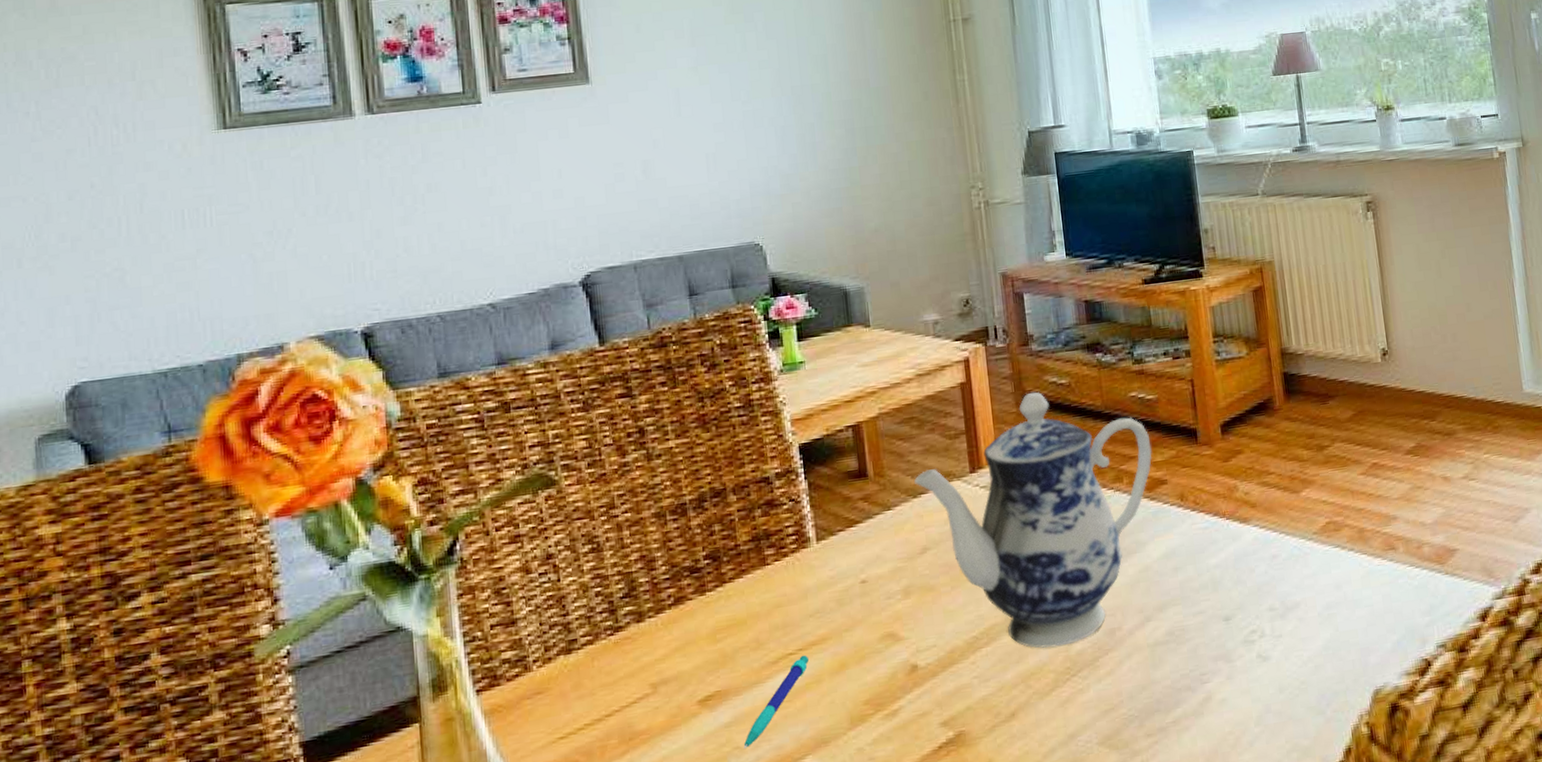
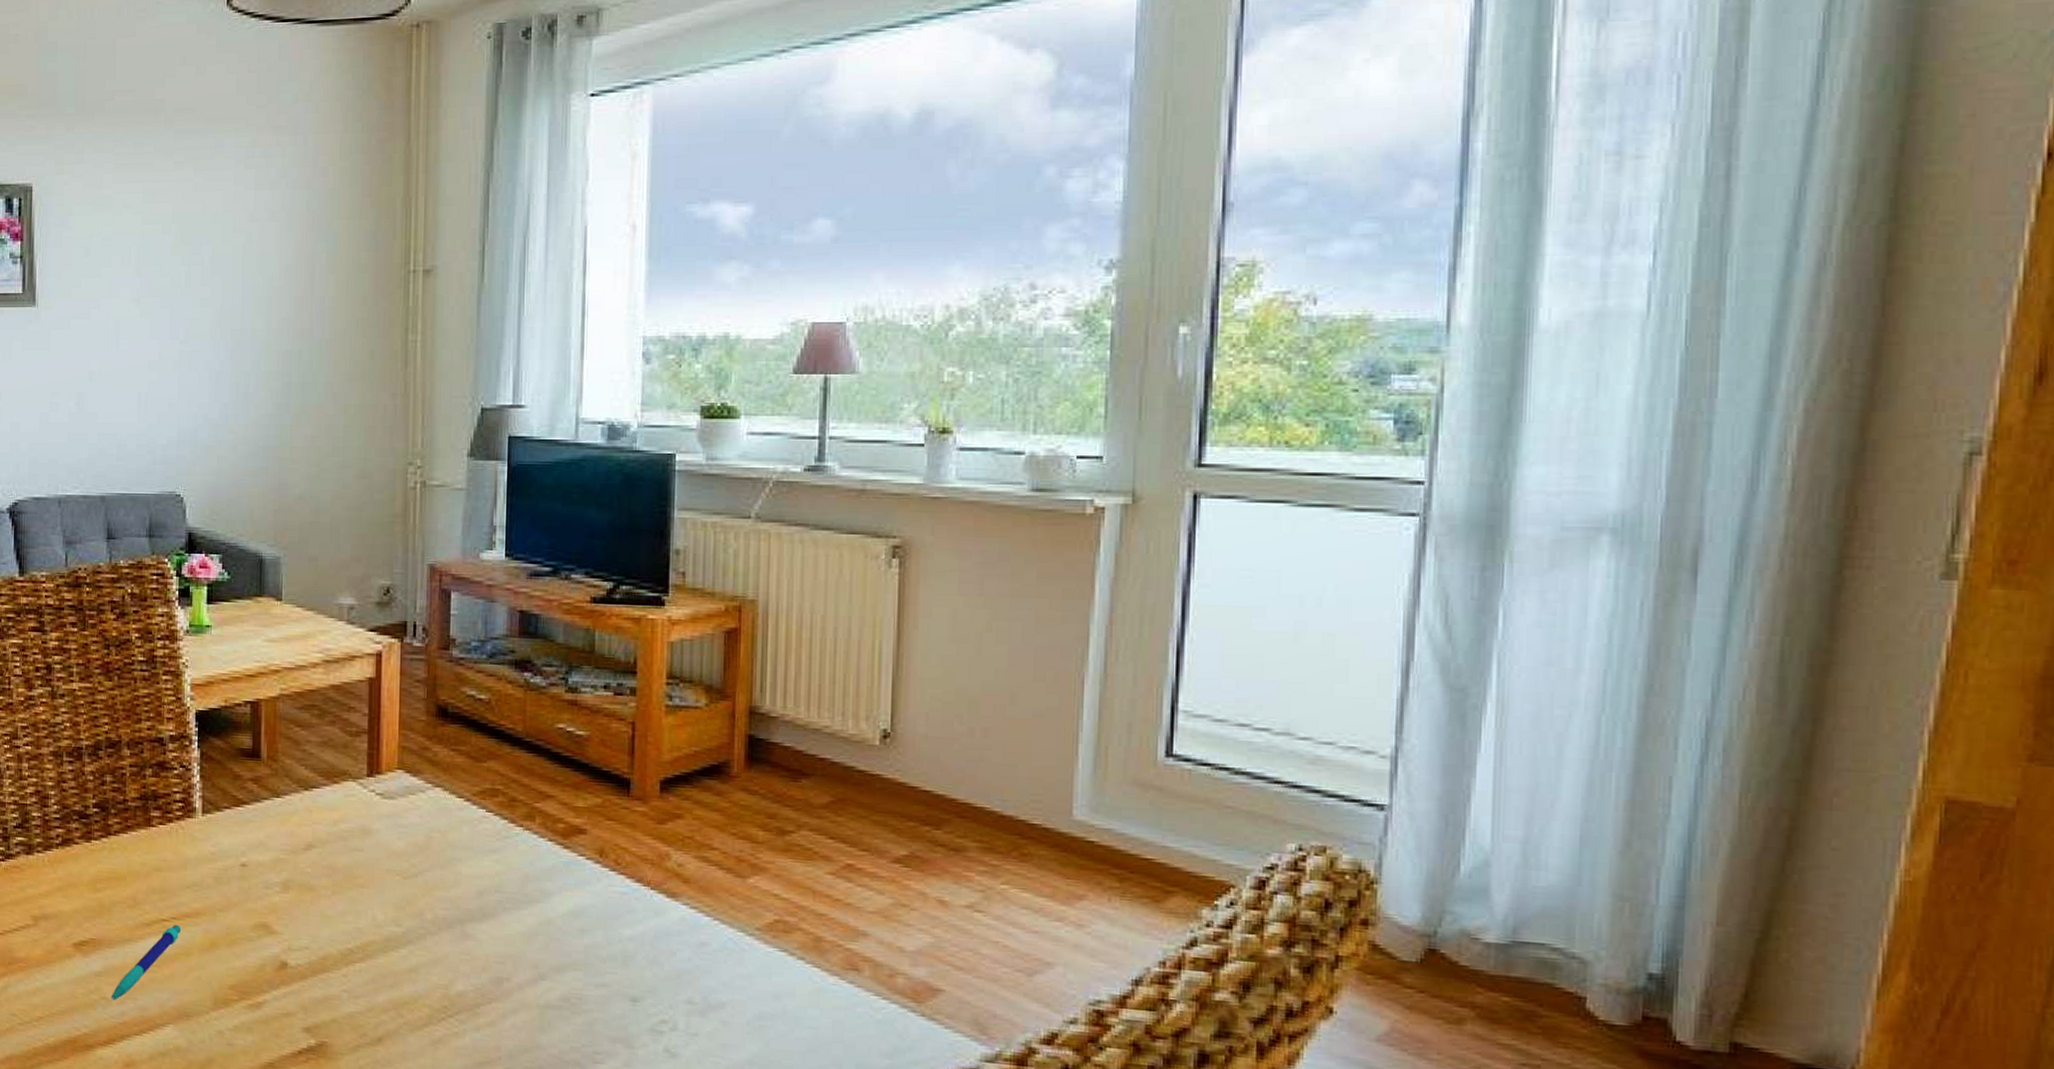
teapot: present [914,392,1153,648] -> none [307,702,574,983]

